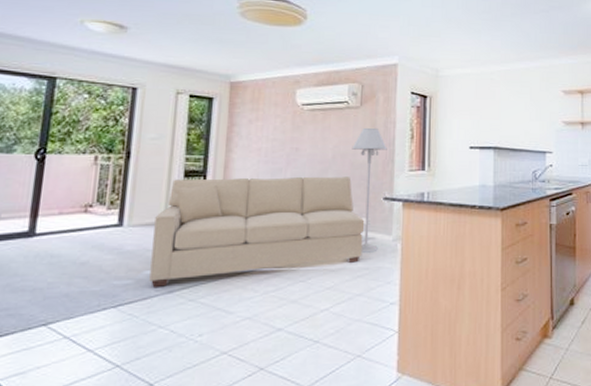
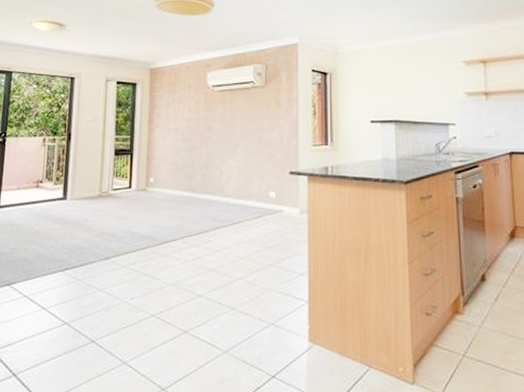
sofa: present [149,176,365,287] -> none [89,152,273,254]
floor lamp: present [352,128,387,253] -> none [259,106,291,225]

